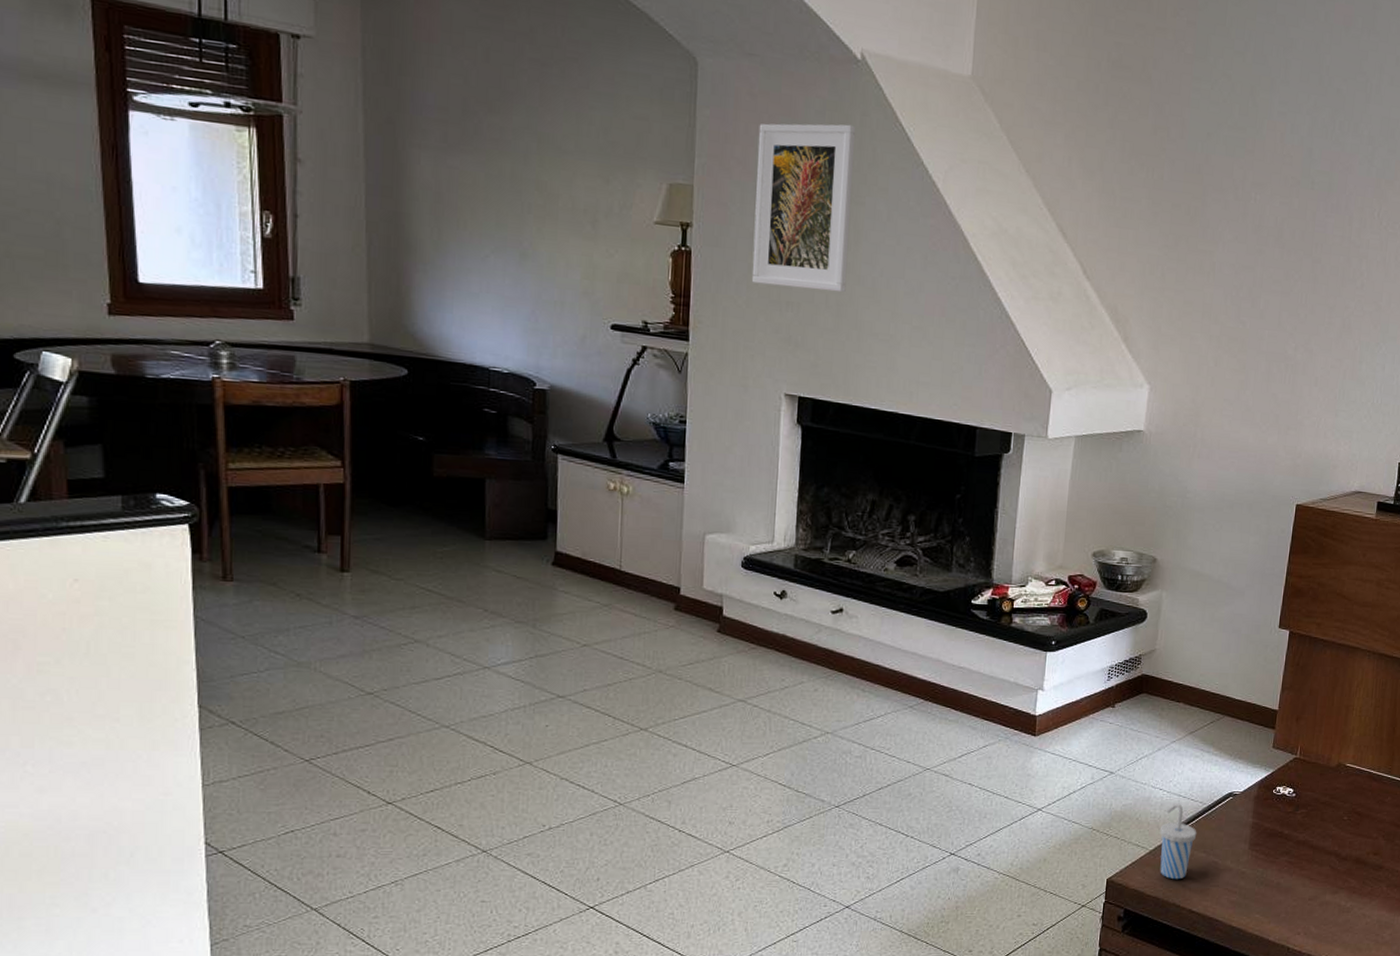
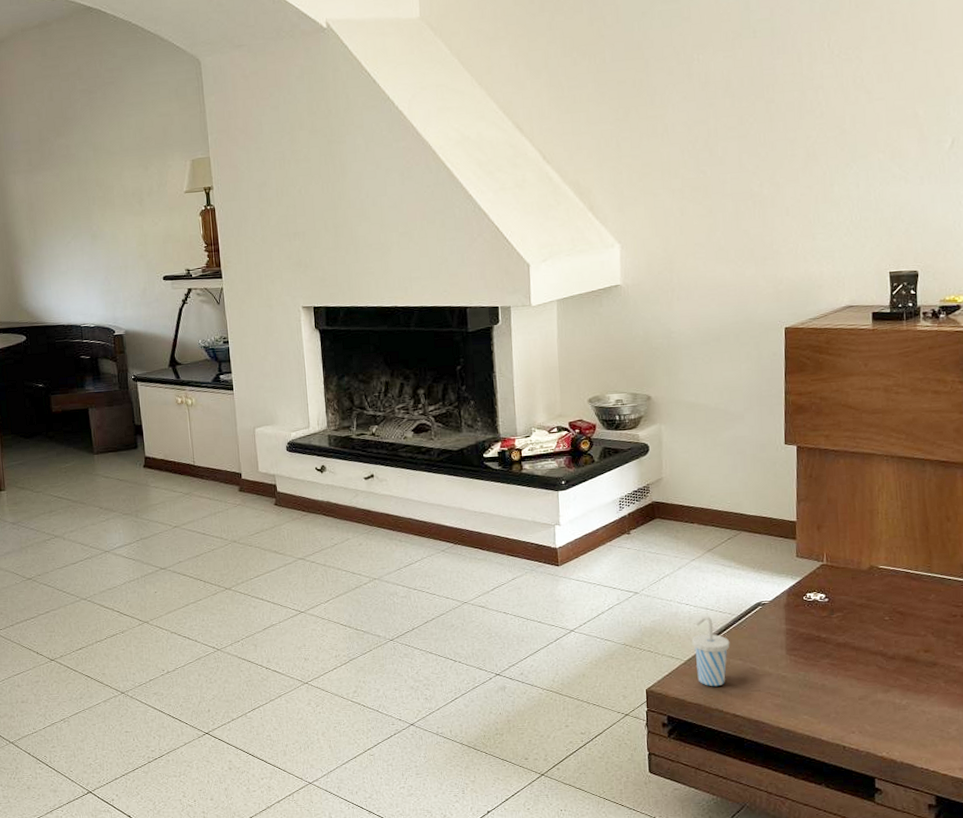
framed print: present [752,123,856,293] -> none [253,81,340,224]

